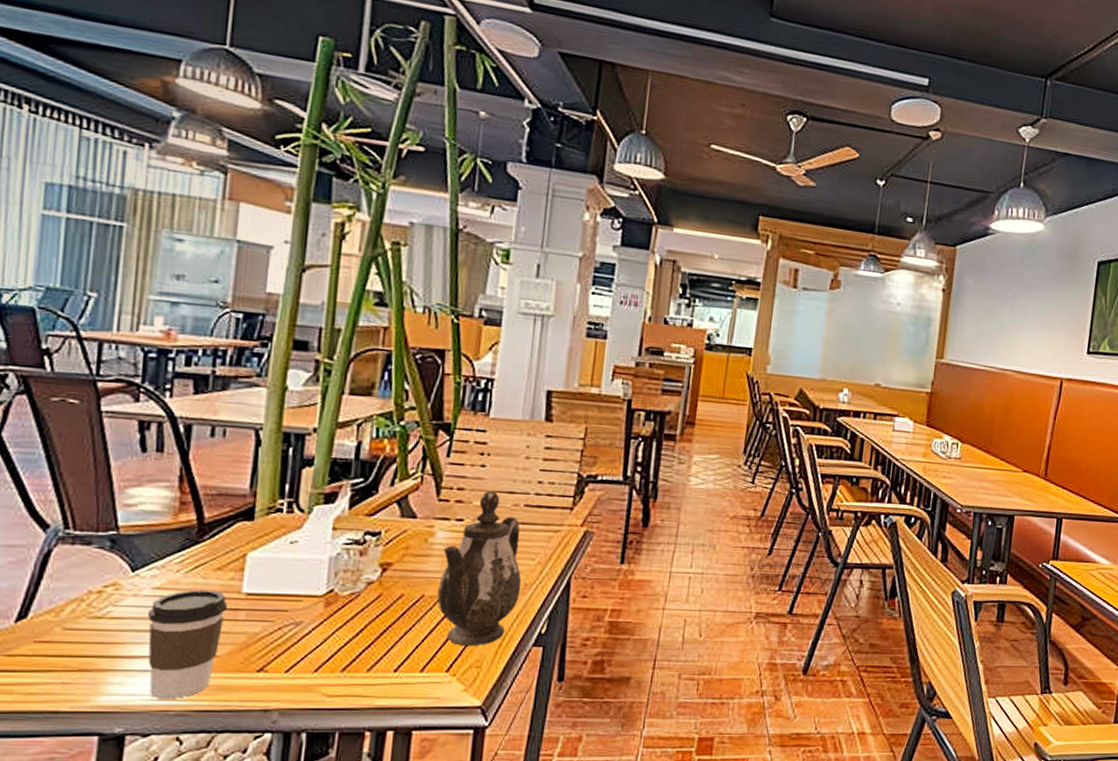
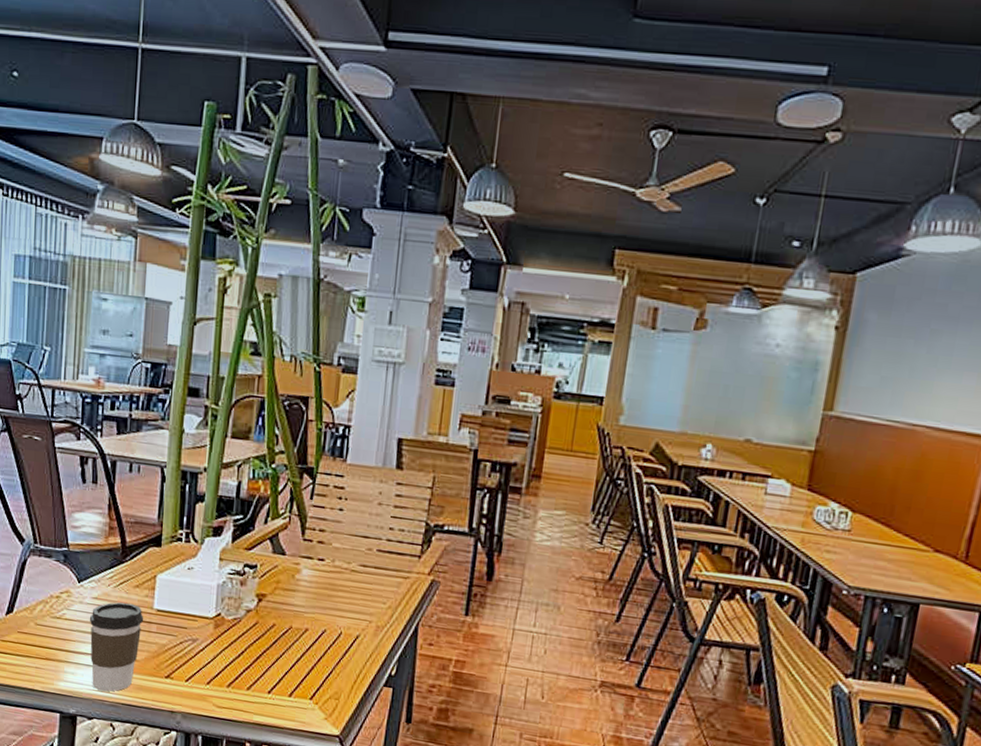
teapot: present [437,491,522,647] -> none [302,534,375,680]

